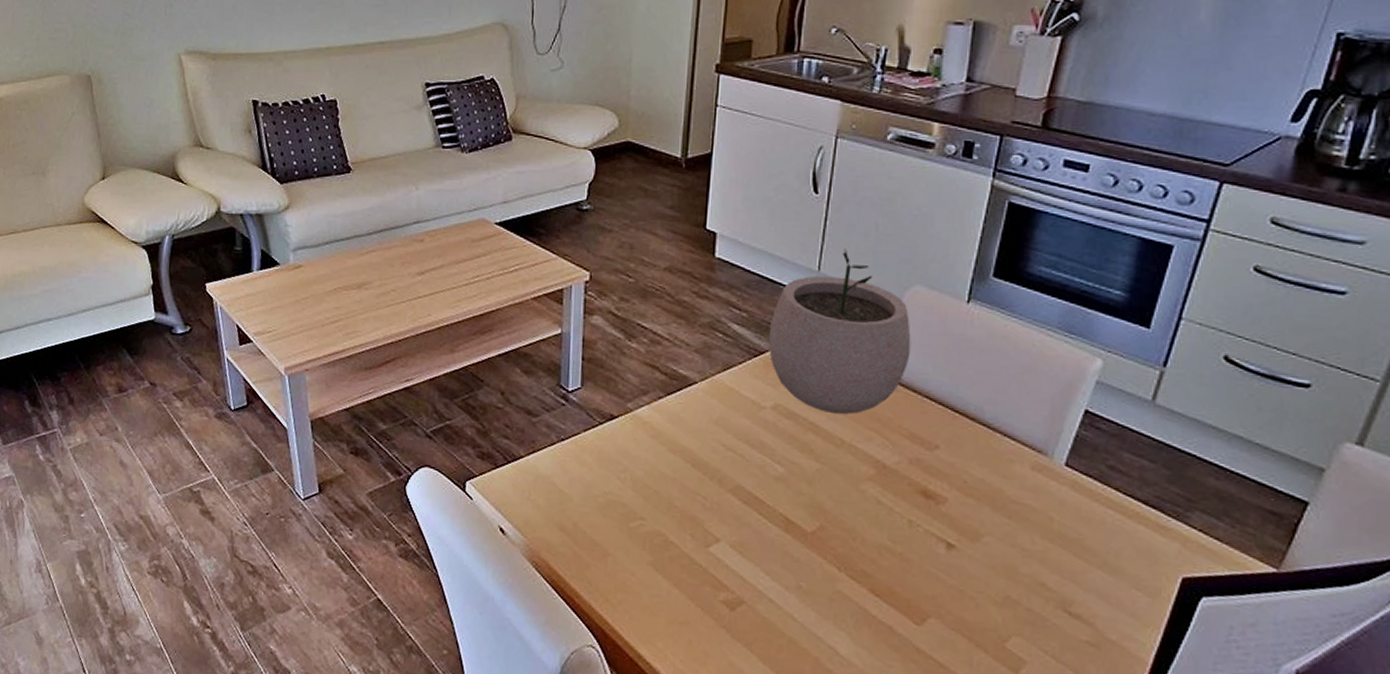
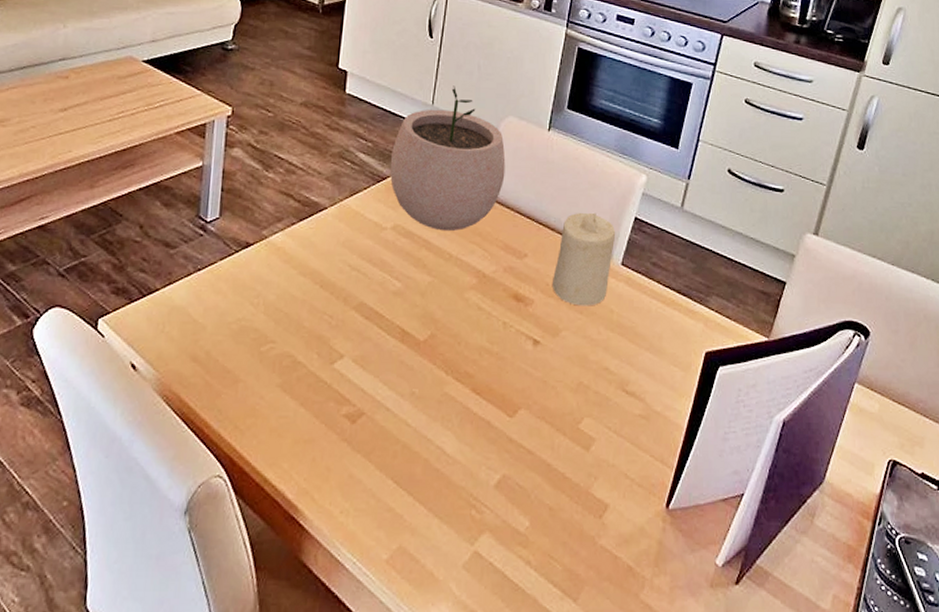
candle: none [972,401,1058,511] -> present [553,212,616,306]

